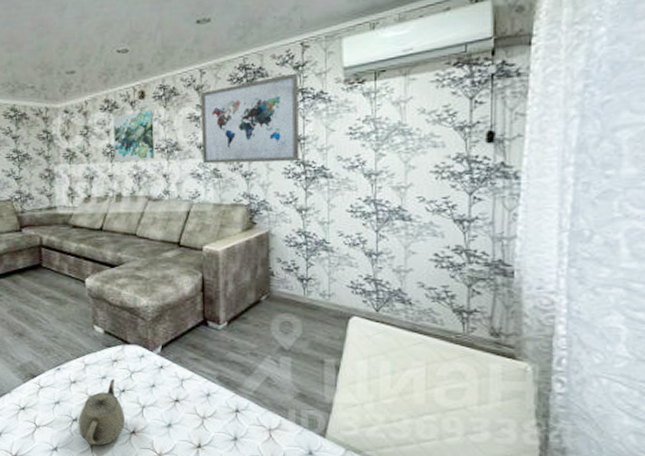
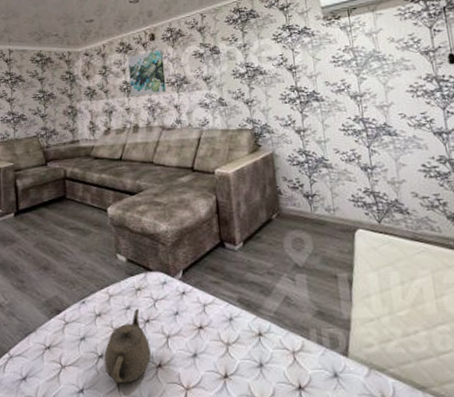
wall art: present [201,73,299,164] -> none [203,13,293,94]

